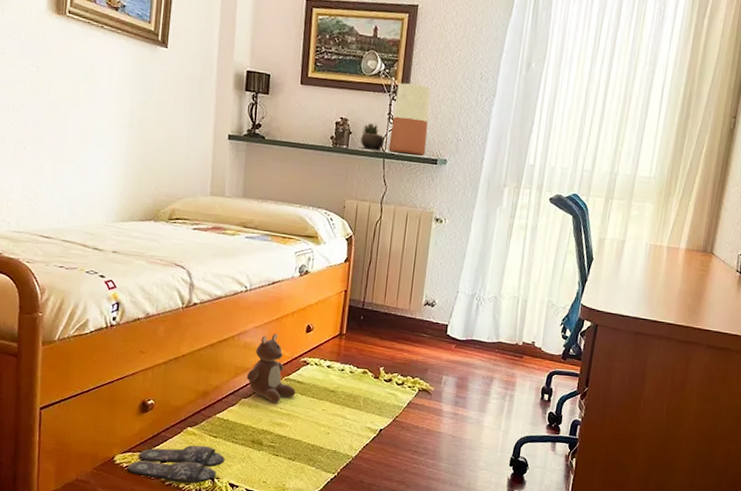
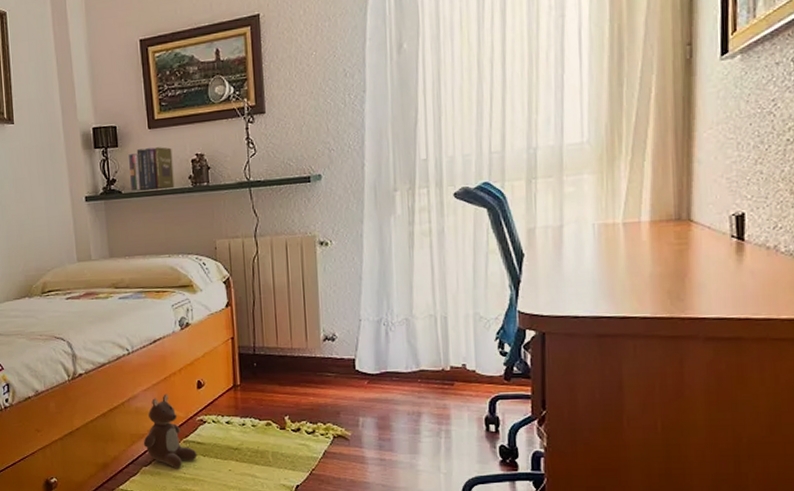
books: none [275,101,320,145] -> present [129,147,175,192]
succulent plant: present [358,122,385,152] -> none [220,152,248,183]
vase: present [388,83,431,157] -> none [251,99,295,180]

